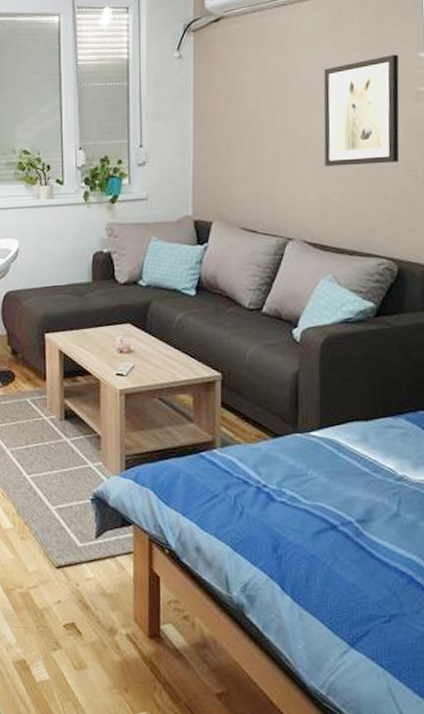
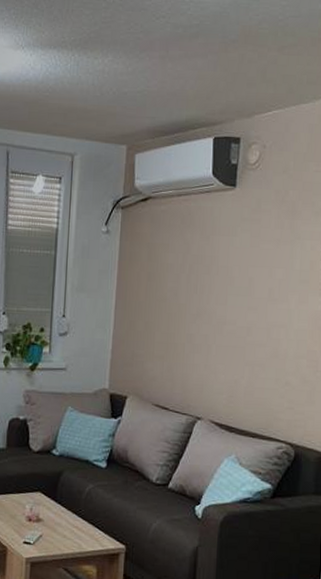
wall art: present [323,54,400,167] -> none [235,250,309,353]

